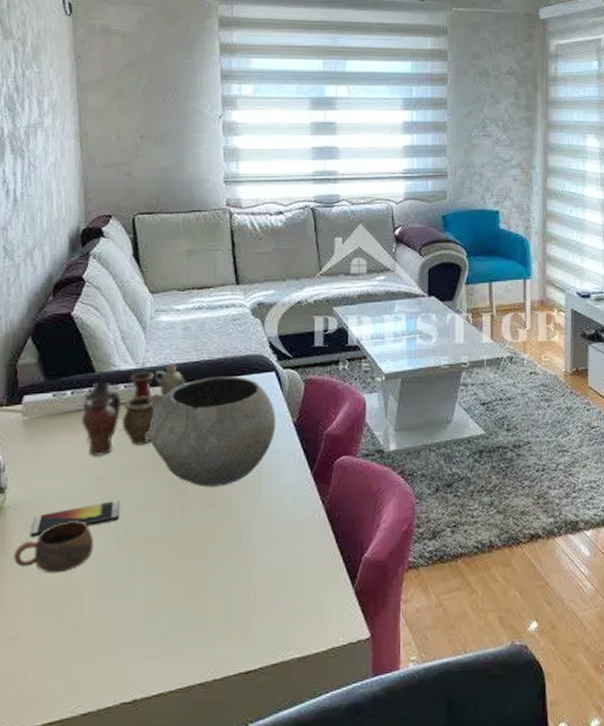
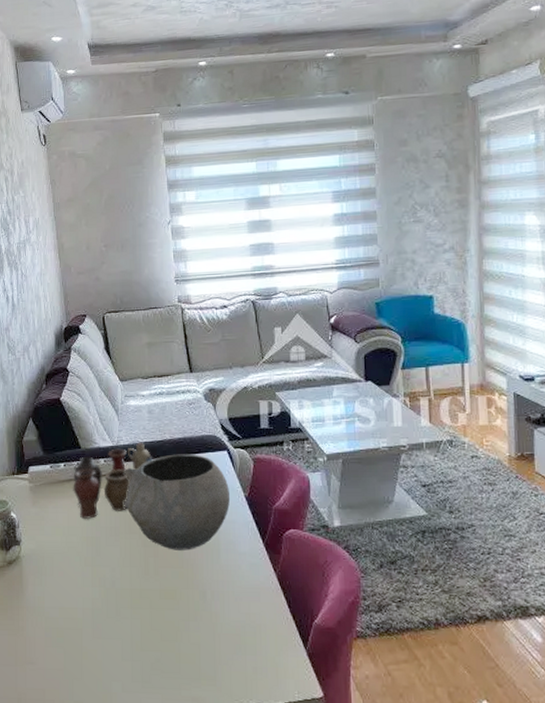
cup: present [13,521,94,574] -> none [30,571,88,613]
smartphone: present [29,500,121,537] -> none [40,557,107,583]

